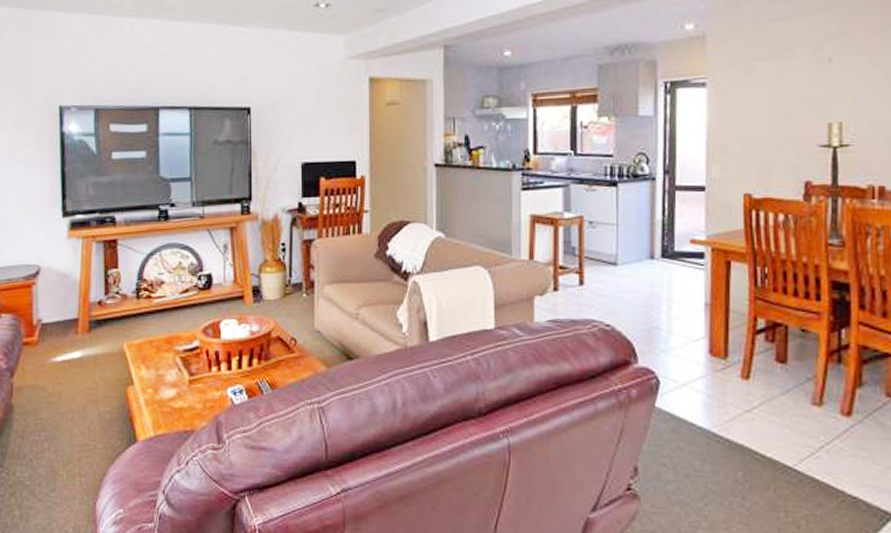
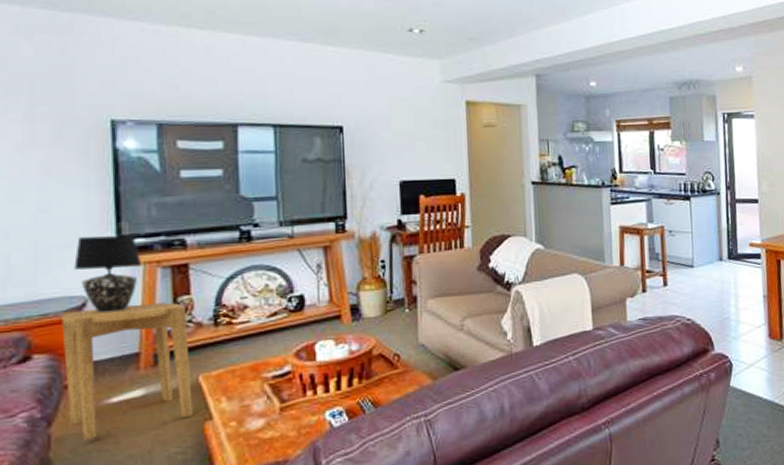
side table: none [21,274,118,391] -> present [61,302,193,440]
table lamp: none [31,211,82,281] -> present [74,235,143,314]

